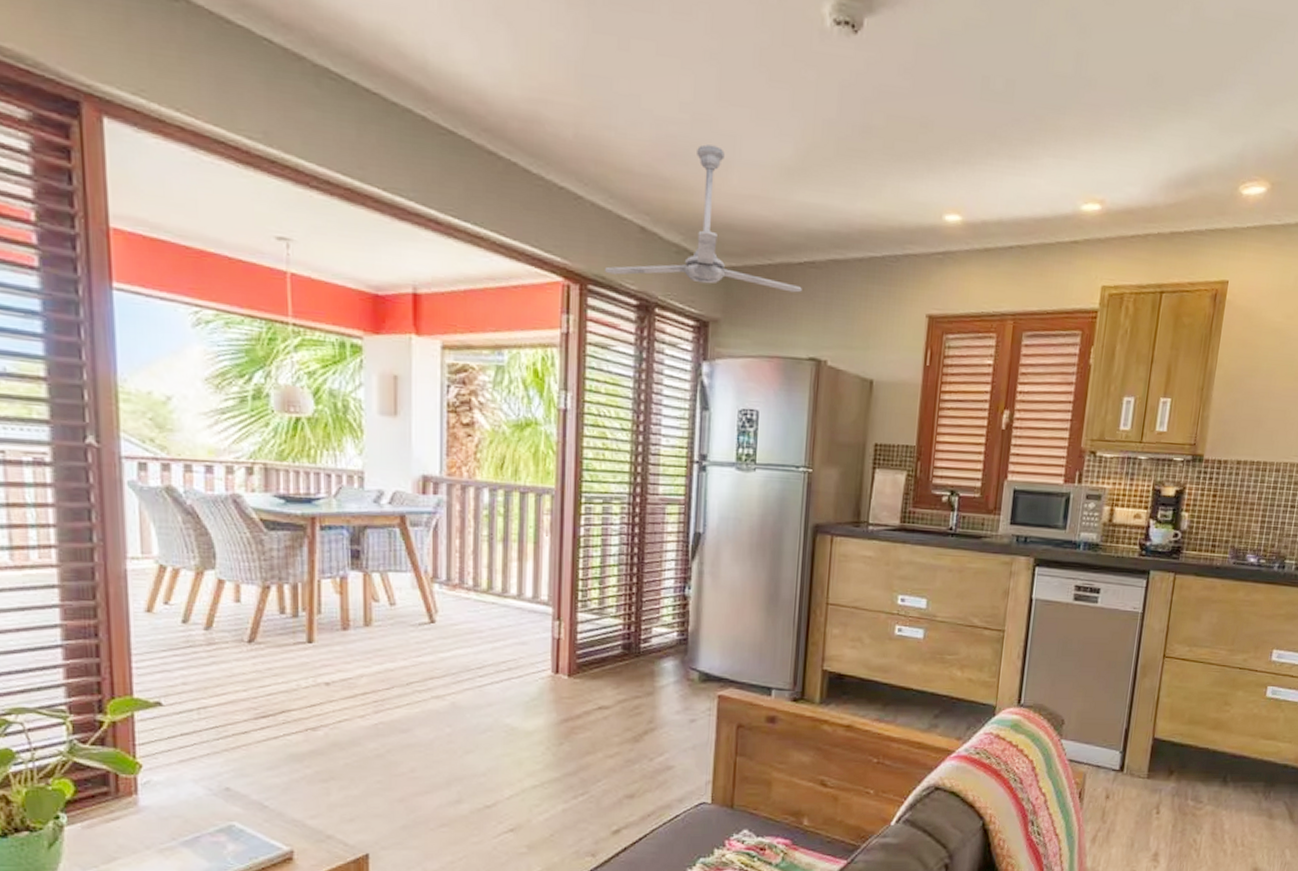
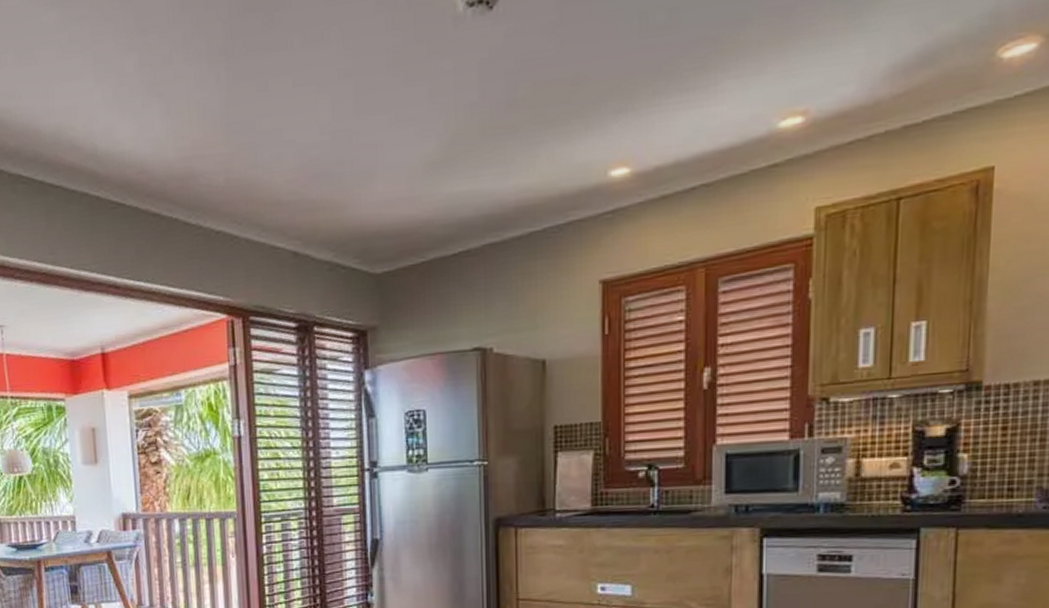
ceiling fan: present [605,144,802,293] -> none [264,158,459,303]

